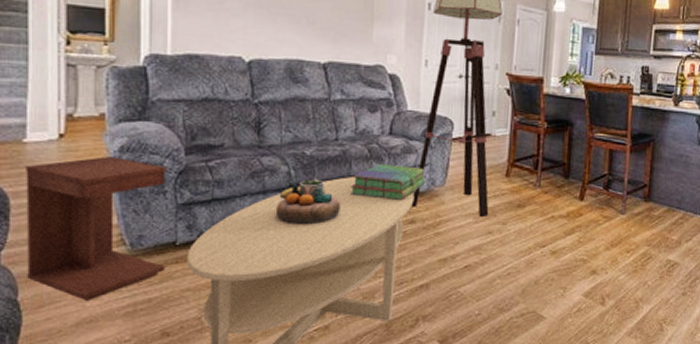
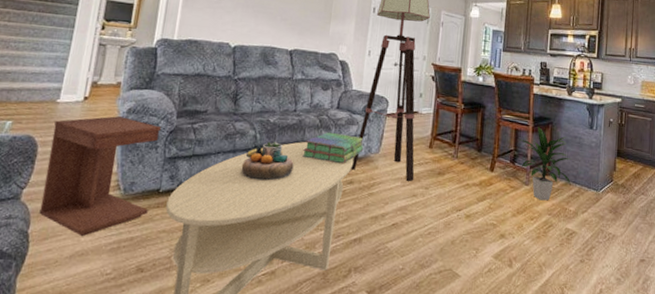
indoor plant: none [613,146,676,231] -> present [518,127,571,201]

